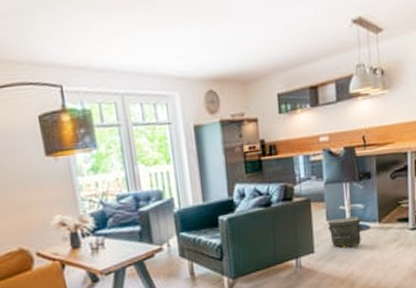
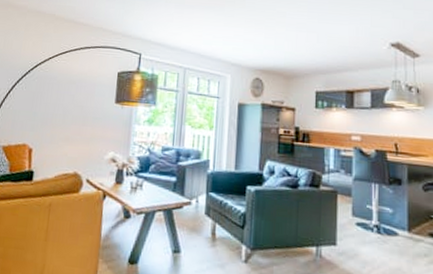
bag: present [328,216,362,248] -> none [353,215,389,251]

